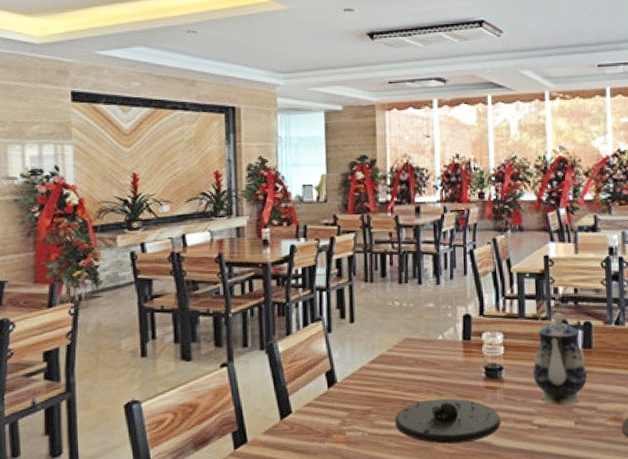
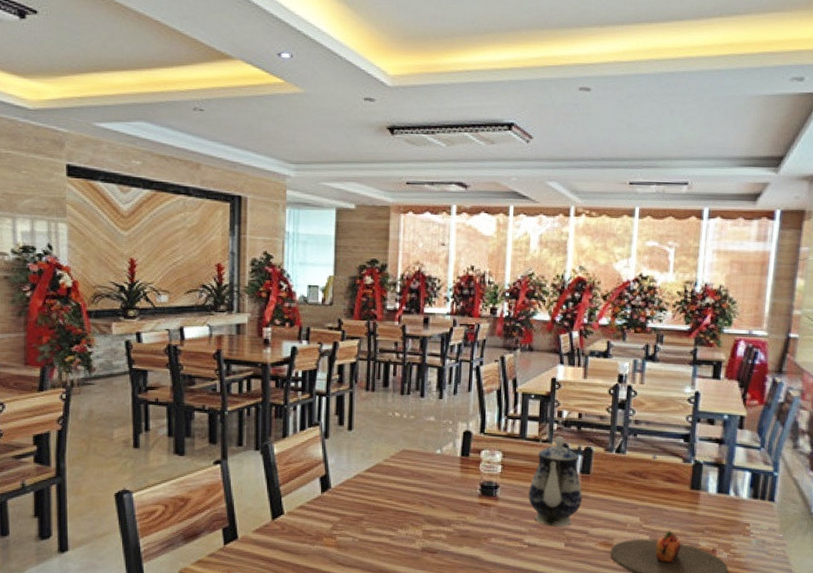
plate: present [394,398,500,444] -> none [386,511,491,555]

